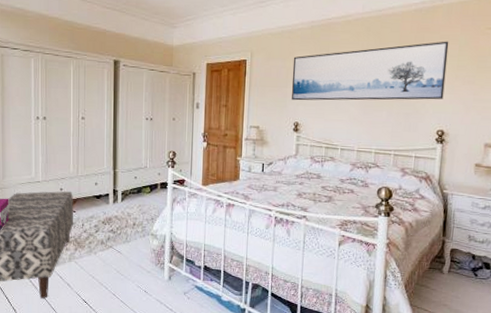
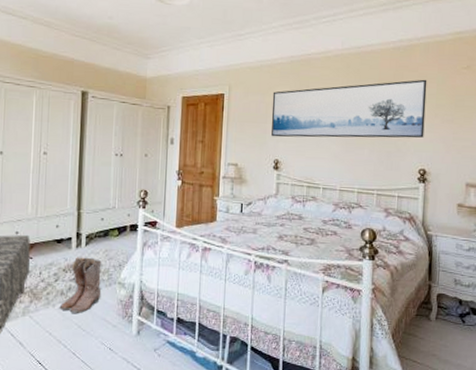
boots: none [100,211,137,260] -> present [59,257,102,313]

